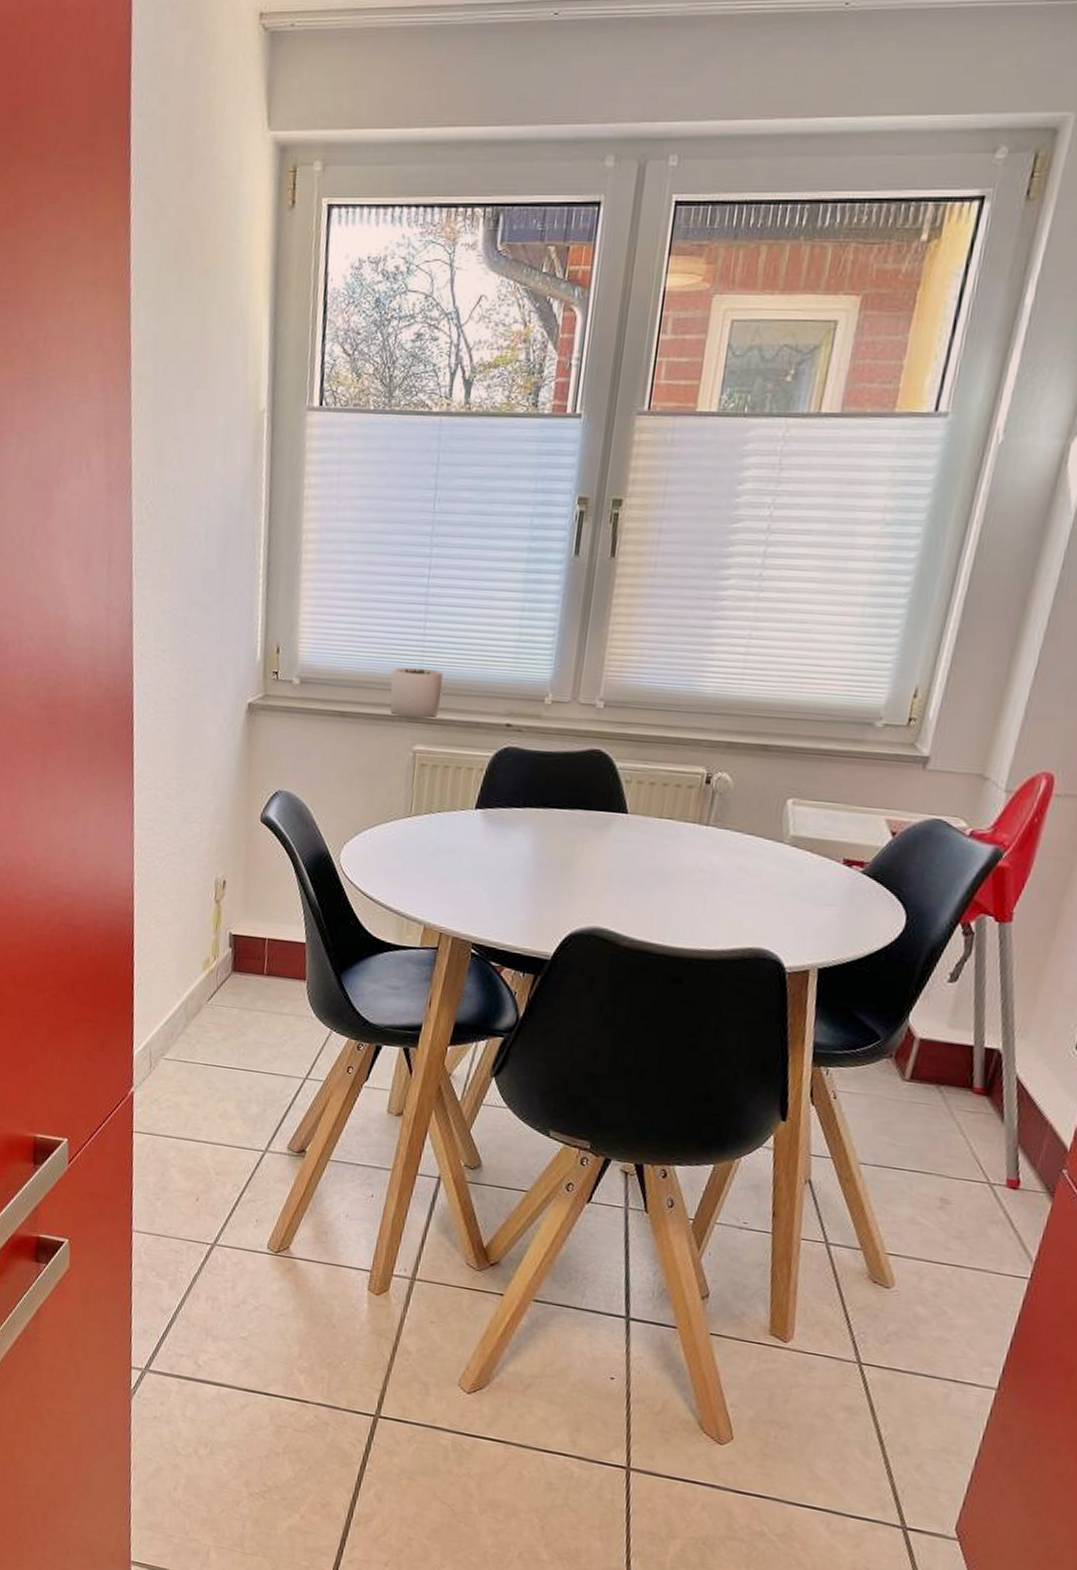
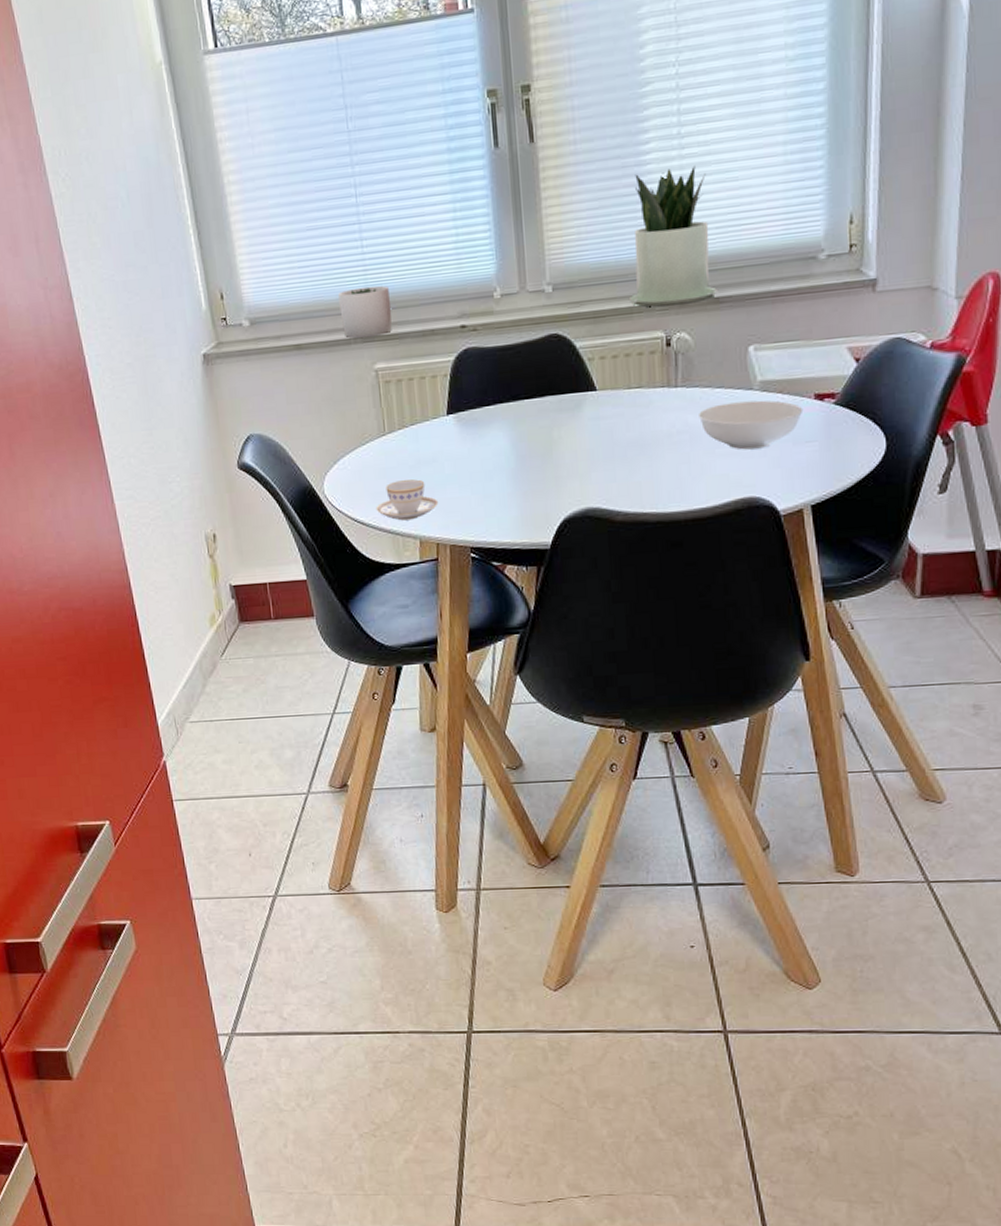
teacup: none [387,864,450,905] -> present [375,479,439,521]
planter: none [679,608,779,747] -> present [630,165,717,308]
bowl: none [724,850,830,903] -> present [699,400,804,450]

